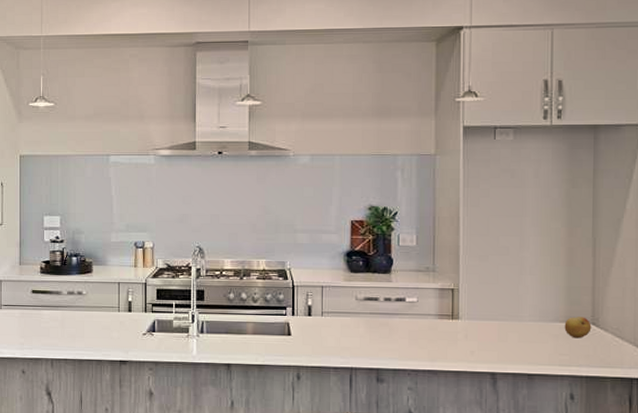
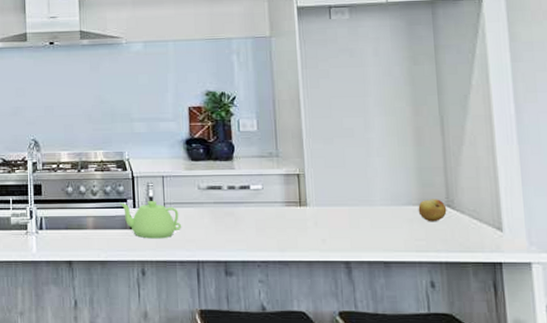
teapot: none [279,309,338,346] -> present [120,201,182,239]

